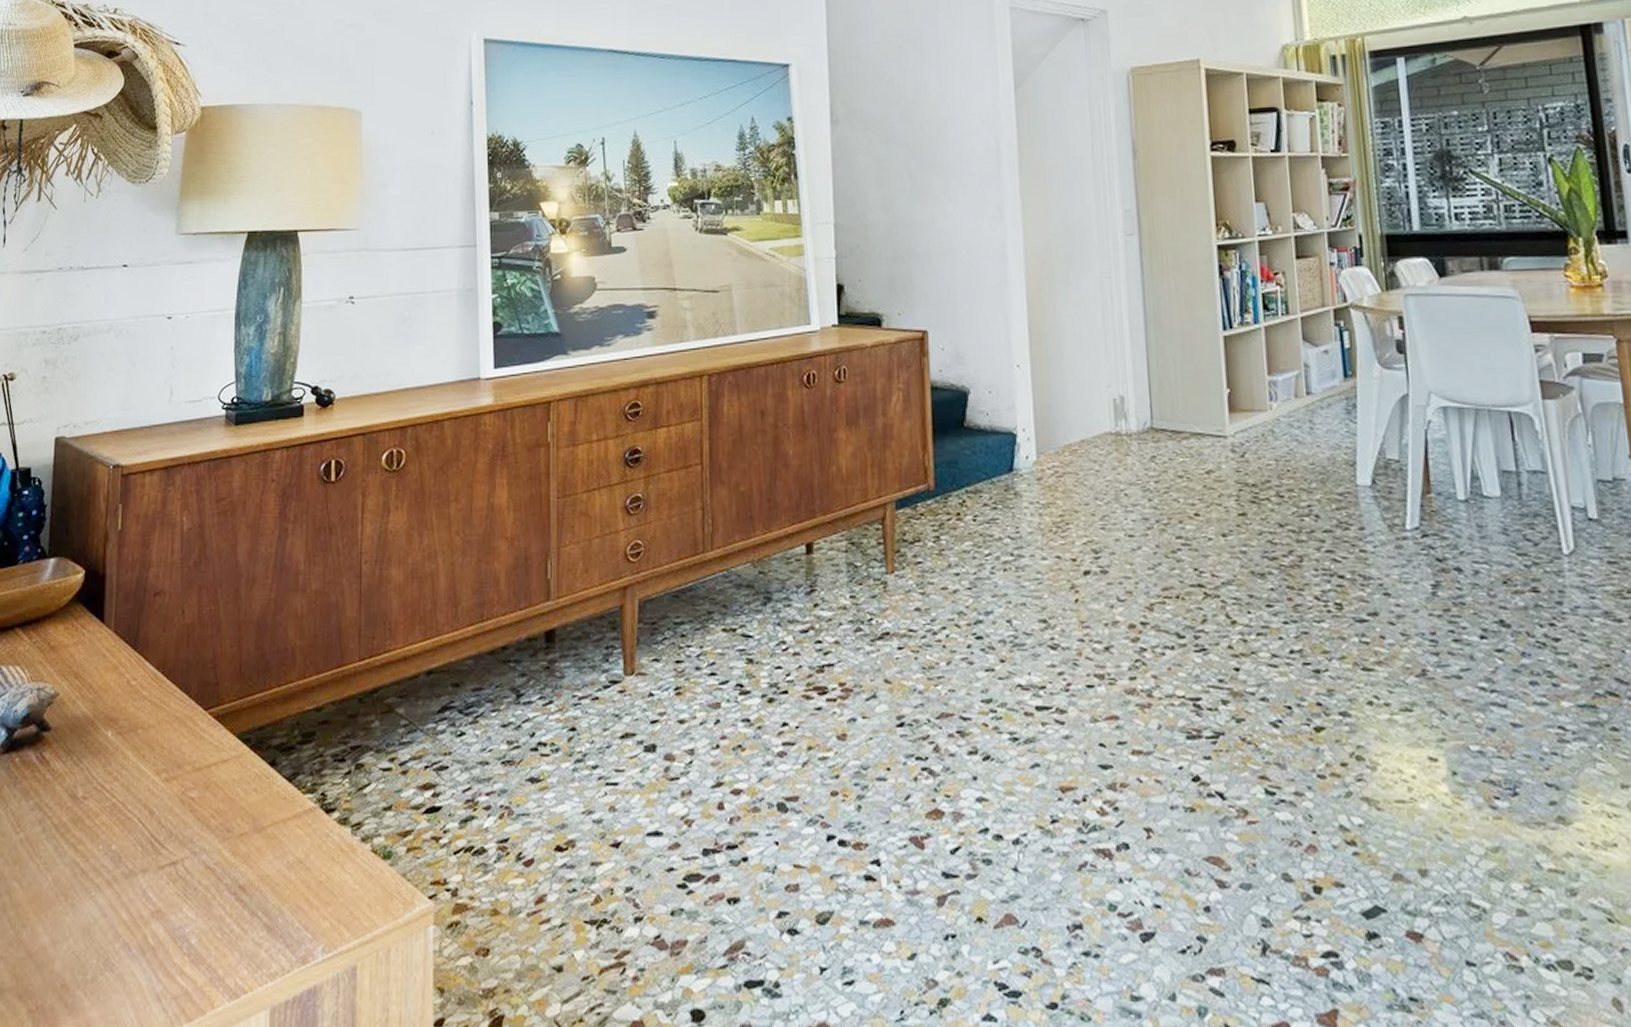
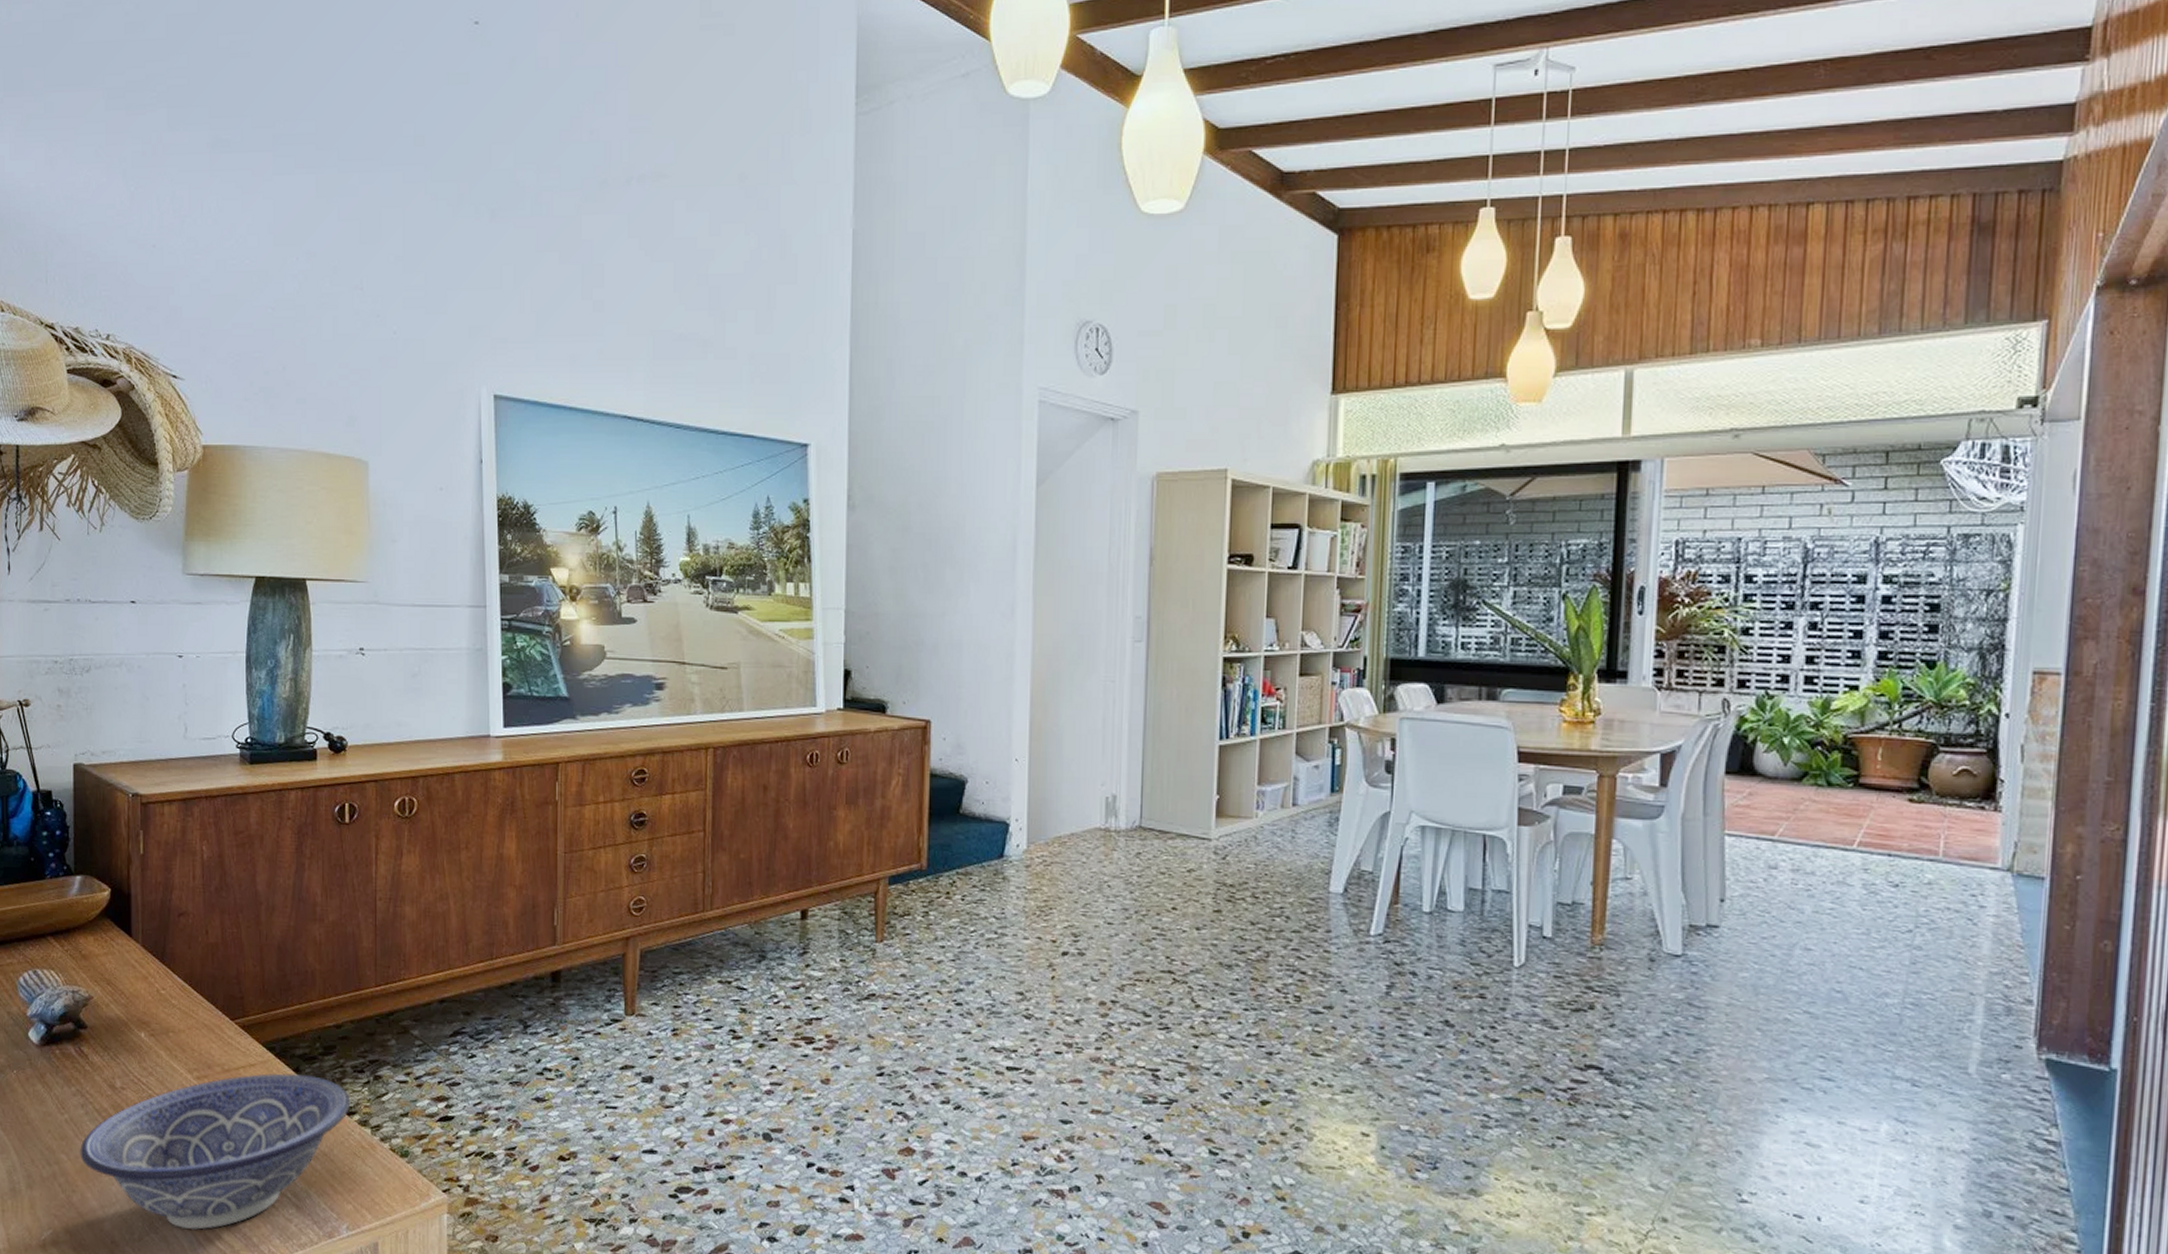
decorative bowl: none [33,767,330,965] -> present [80,1073,351,1230]

